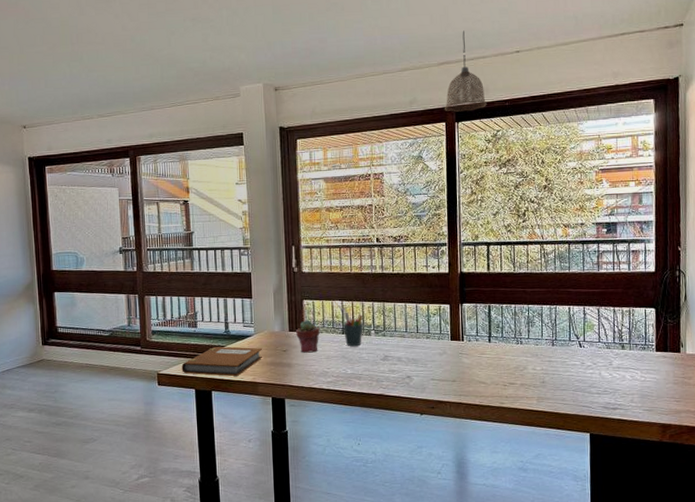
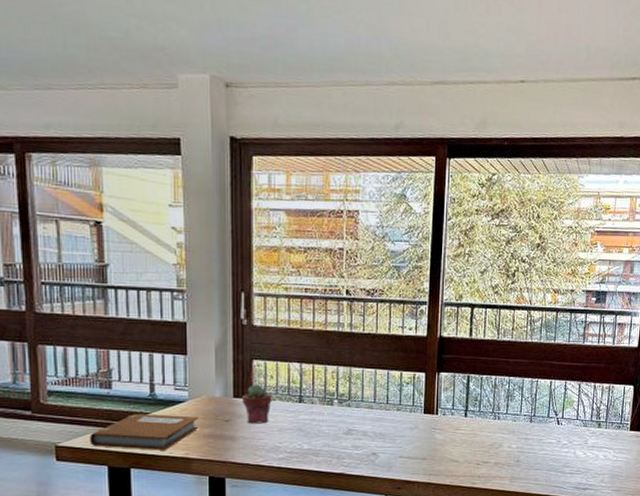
pen holder: present [342,312,363,347] -> none [300,376,325,418]
pendant lamp: present [445,30,487,112] -> none [436,45,484,147]

